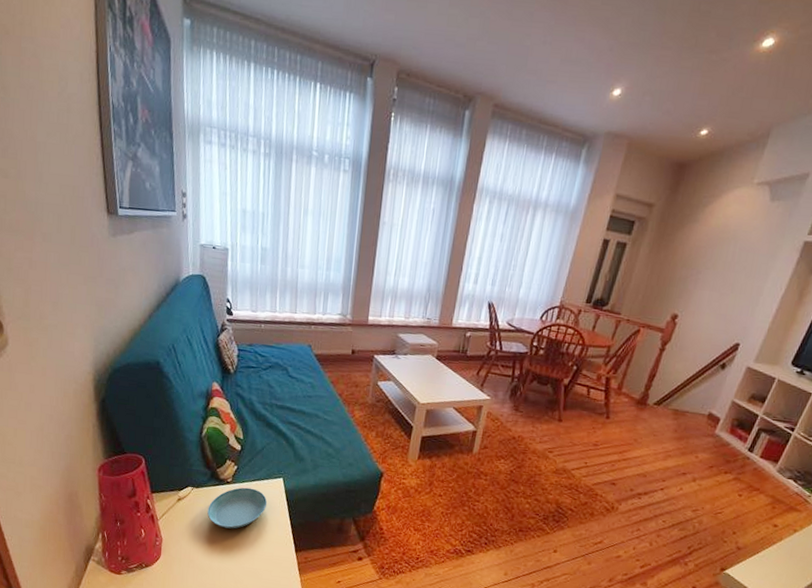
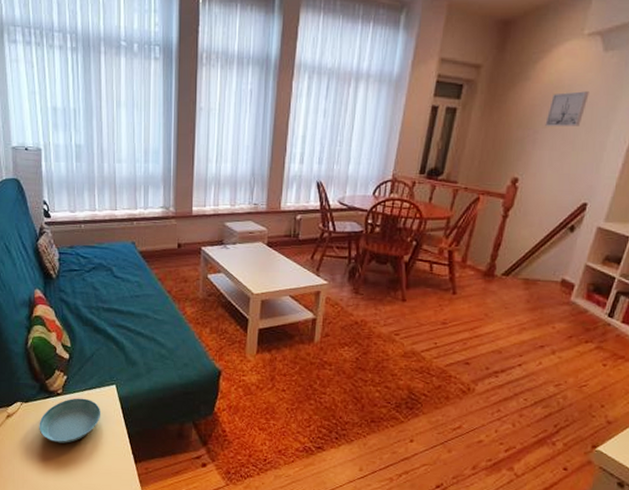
wall art: none [708,237,753,270] -> present [545,91,589,127]

